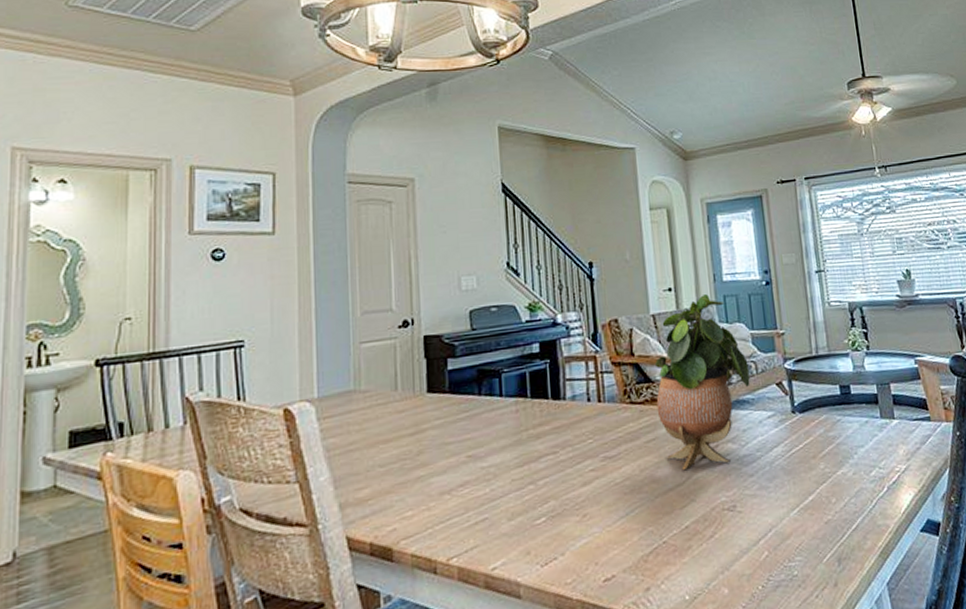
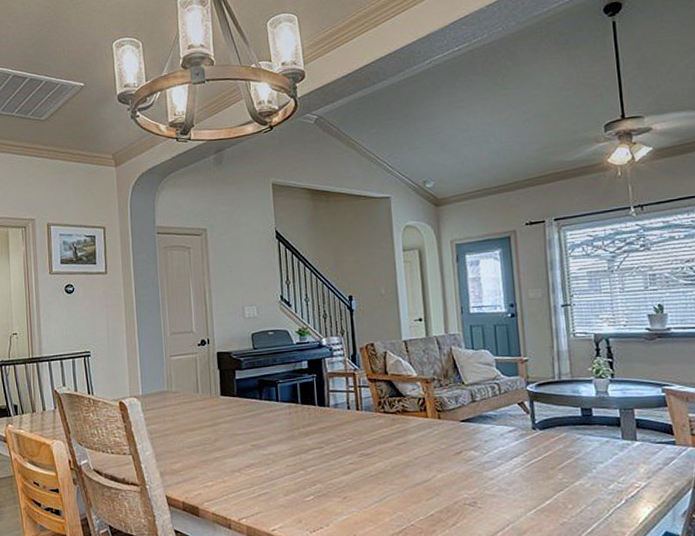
potted plant: present [655,294,750,469] -> none [406,324,494,469]

